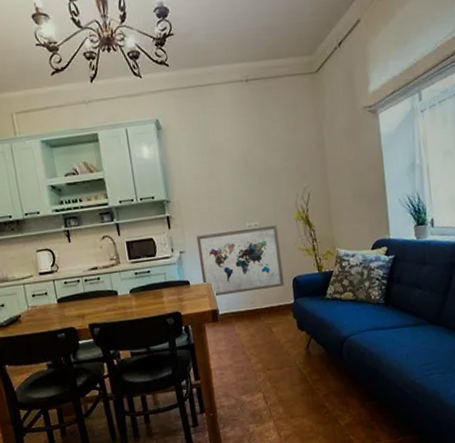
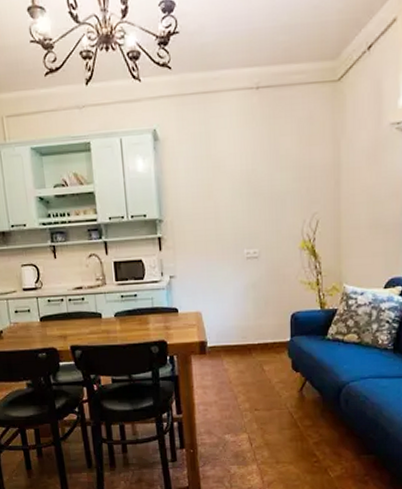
wall art: present [196,225,284,297] -> none [188,253,281,328]

